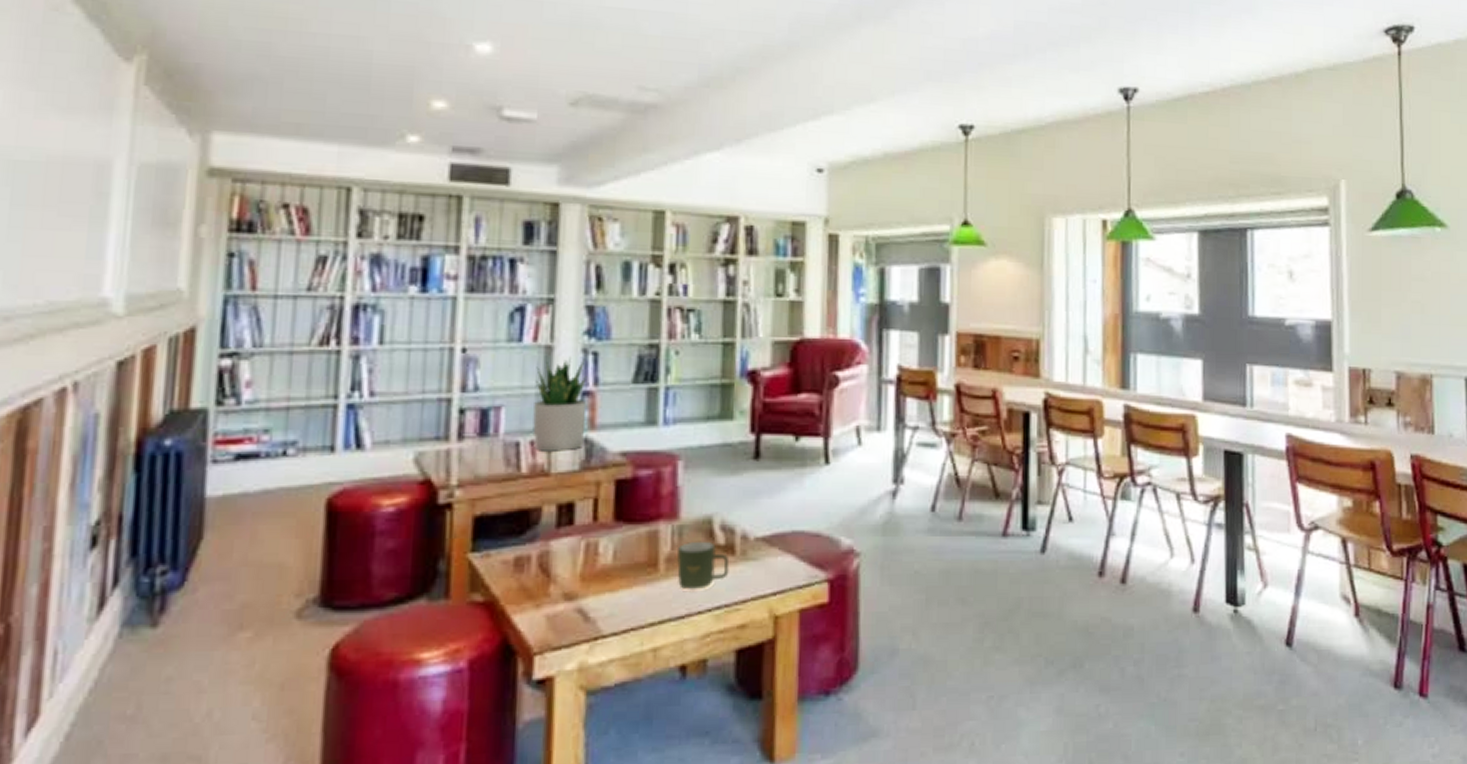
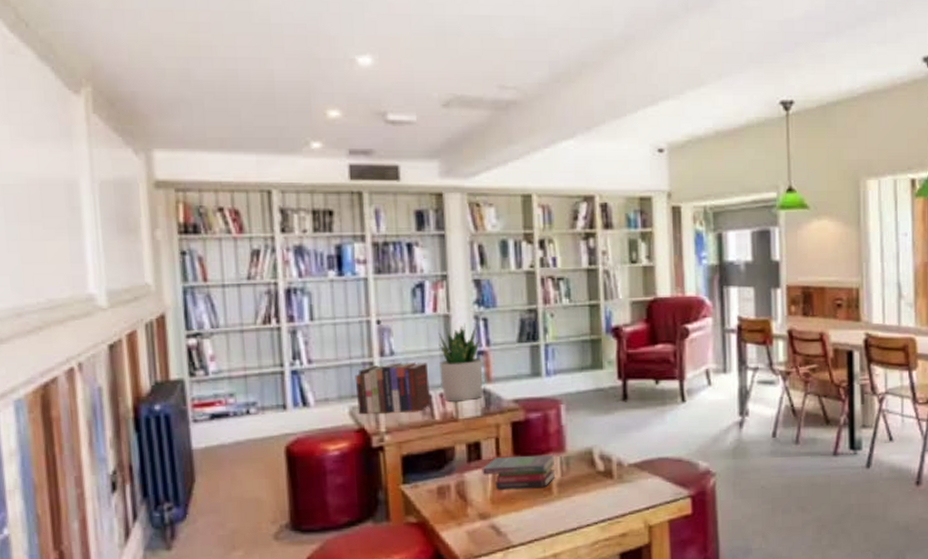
books: none [425,400,520,463] -> present [355,361,430,415]
books: none [572,521,666,564] -> present [482,454,555,490]
mug: present [677,541,730,592] -> none [567,468,610,509]

